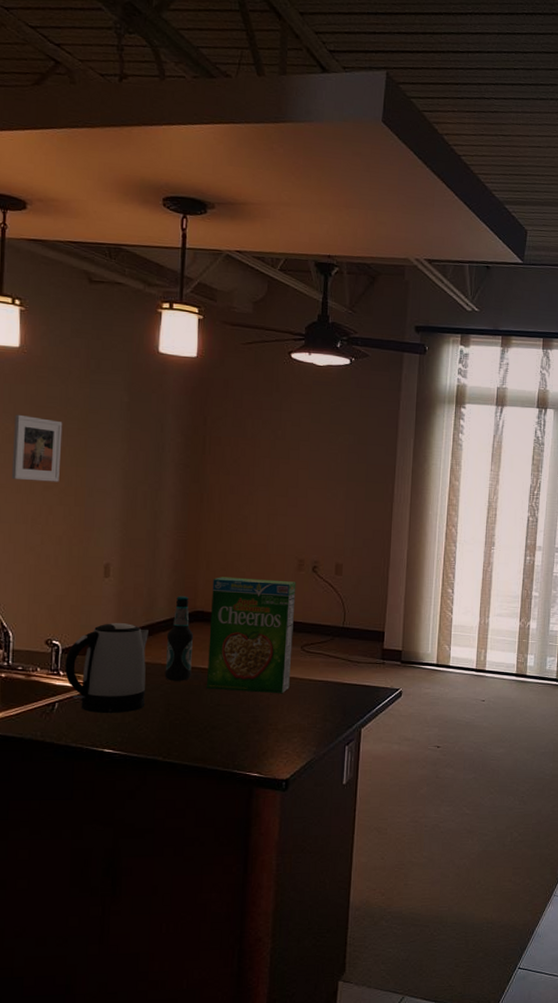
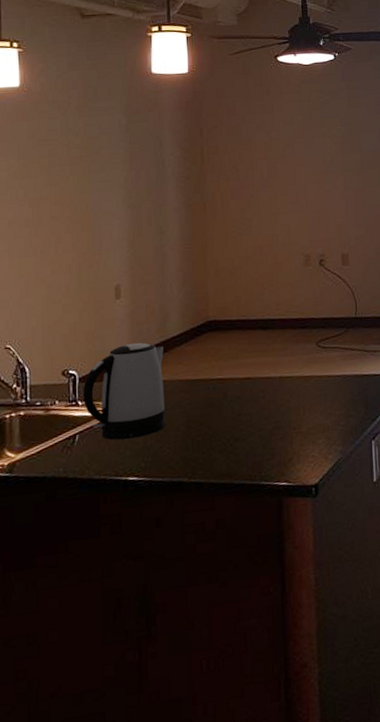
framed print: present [11,414,63,482] -> none [18,150,66,214]
bottle: present [165,596,194,681] -> none [181,307,210,396]
cereal box: present [206,577,296,694] -> none [222,278,309,400]

